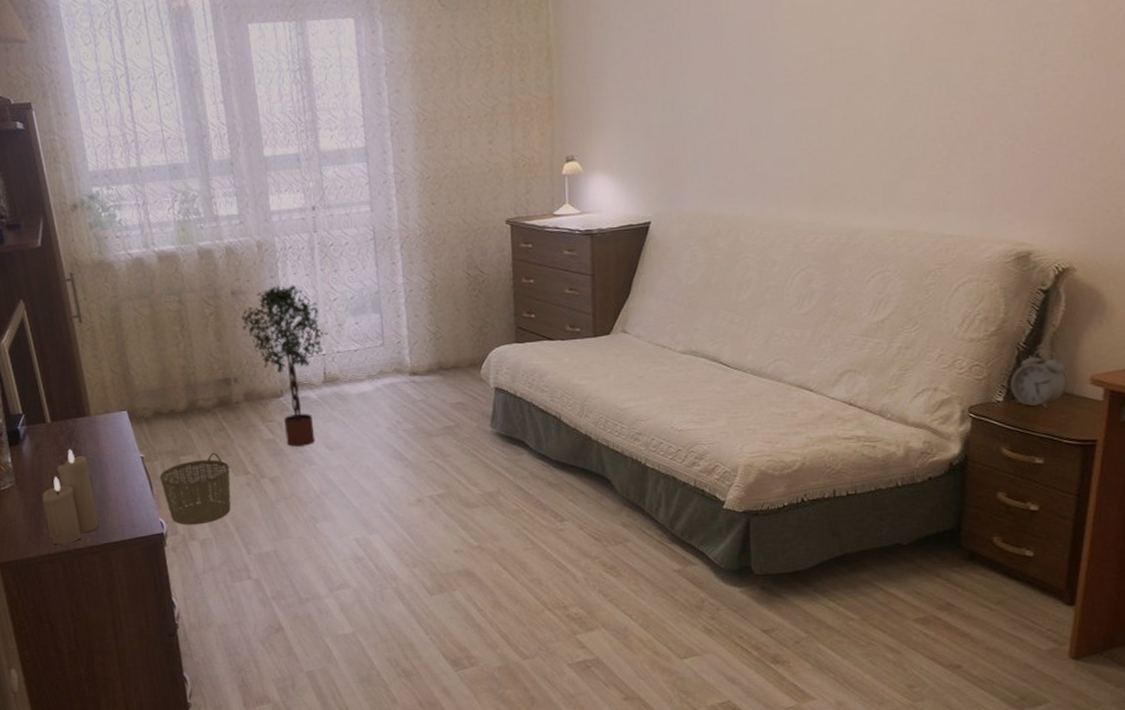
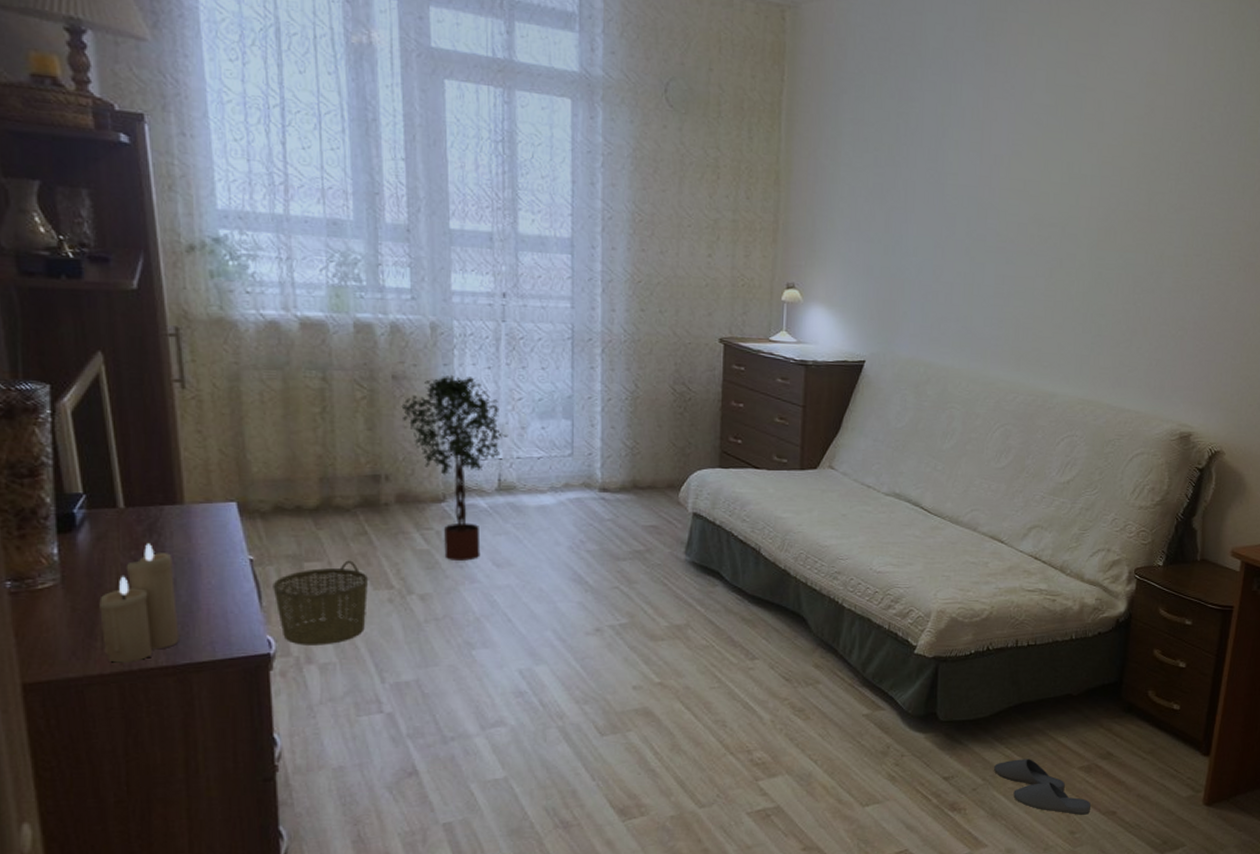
slippers: none [818,611,932,669] -> present [994,759,1092,815]
alarm clock: present [1010,349,1067,409] -> none [1169,521,1213,576]

